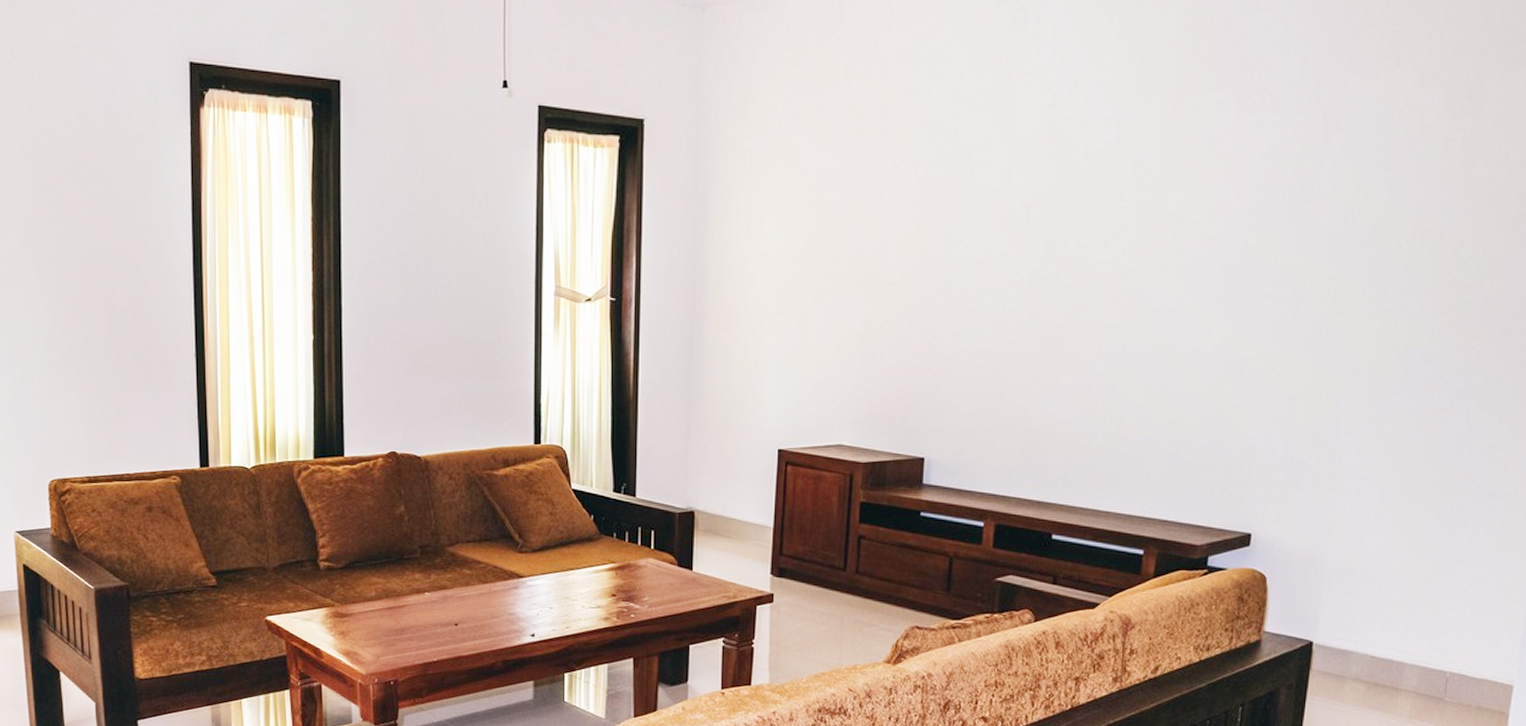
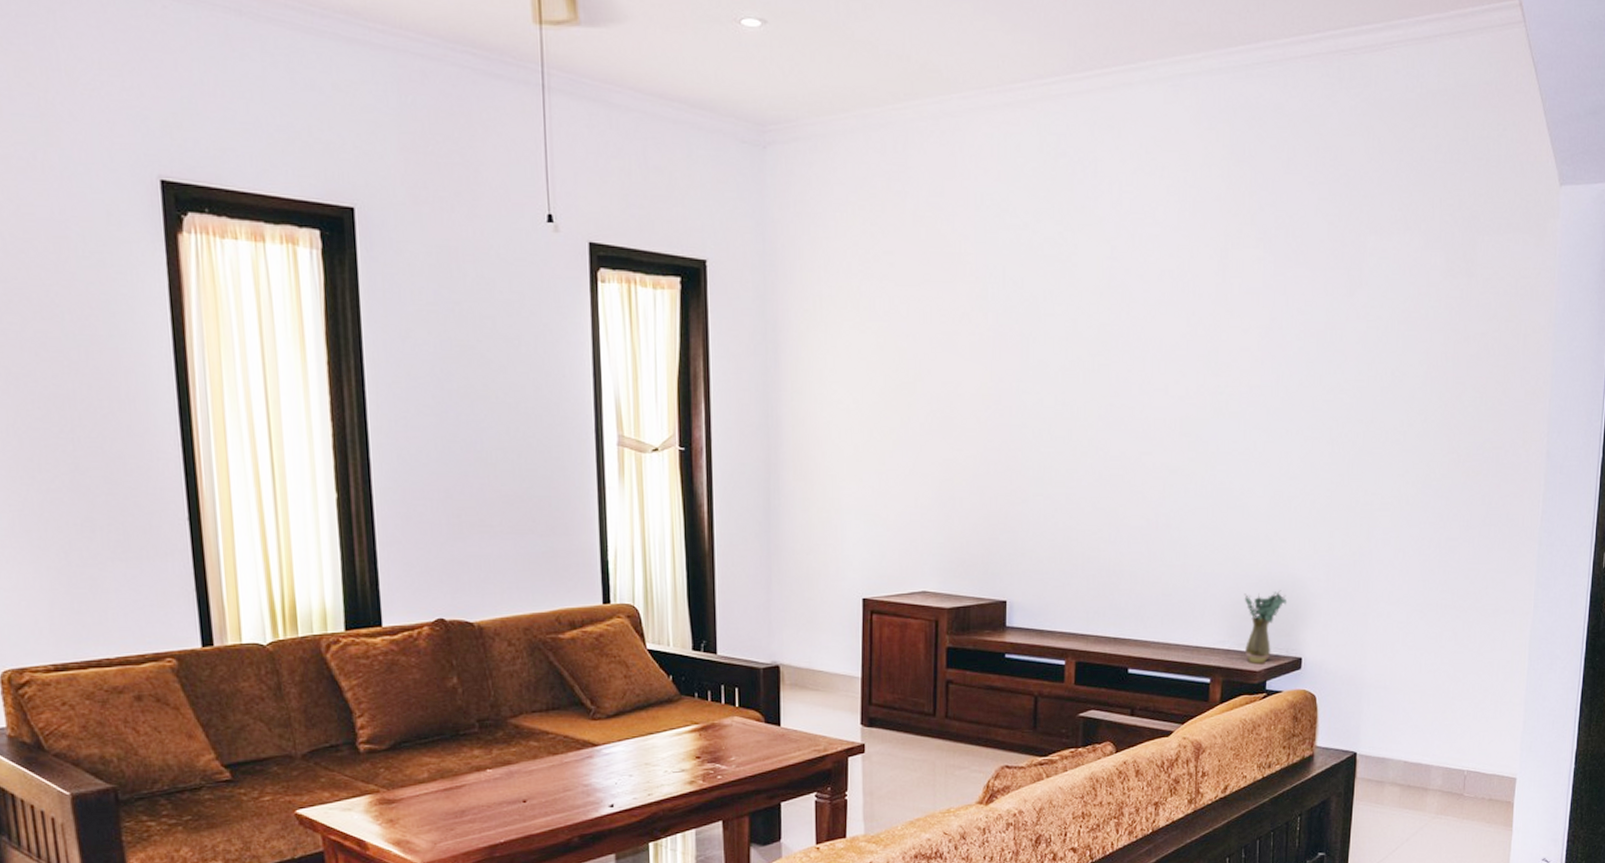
vase: none [1185,459,1237,539] -> present [1244,590,1288,665]

